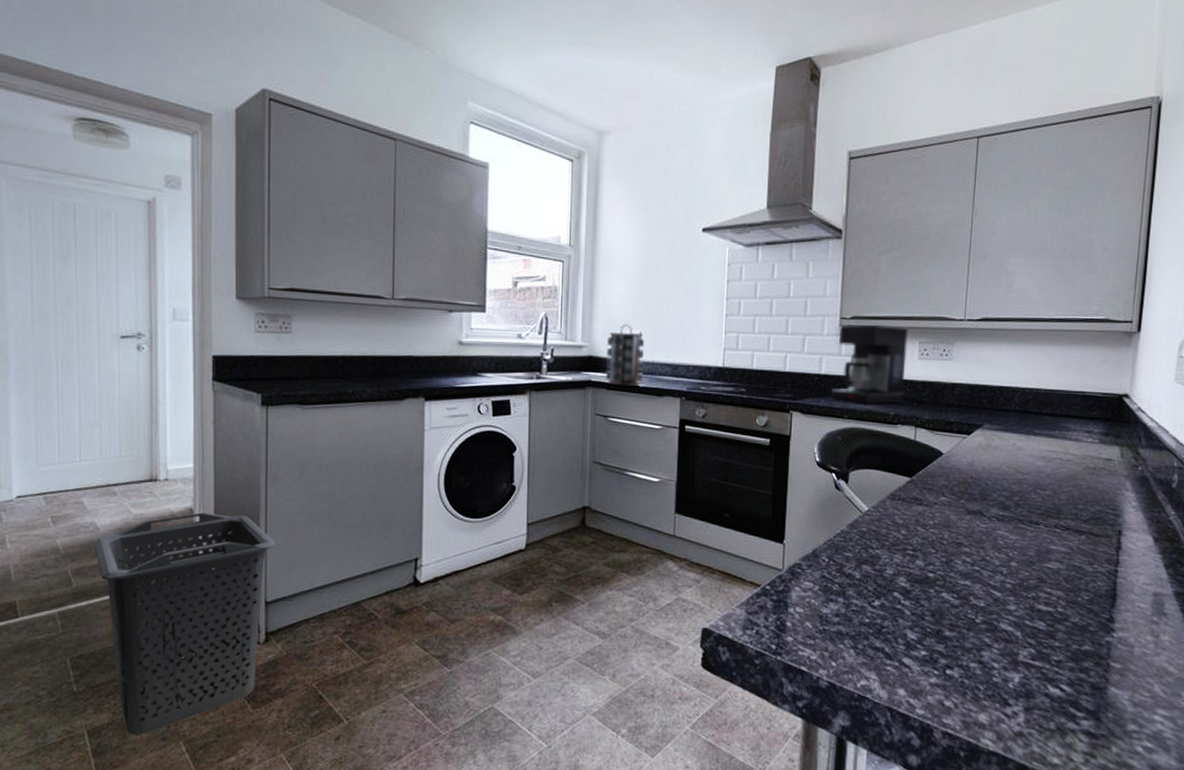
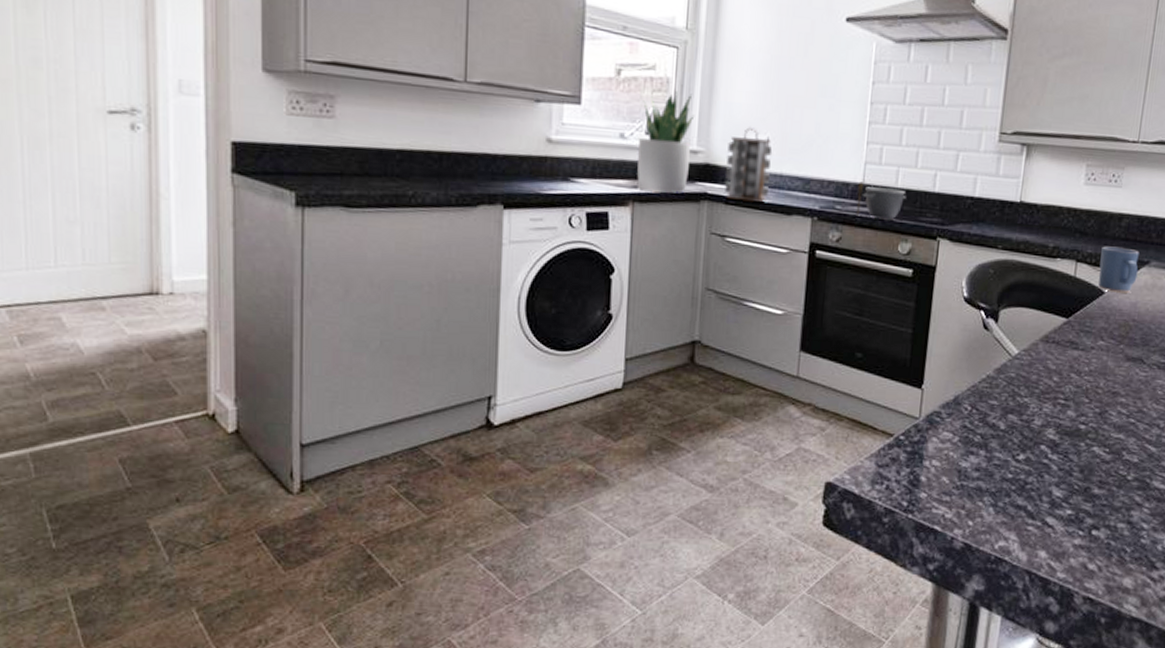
laundry basket: present [94,512,277,735] -> none [76,335,315,600]
planter: none [533,296,579,382] -> present [637,90,695,194]
cooking pot: none [718,365,761,397] -> present [856,181,906,220]
coffee maker: present [830,324,908,404] -> none [983,140,1076,234]
mug: none [936,412,973,453] -> present [1098,246,1139,293]

